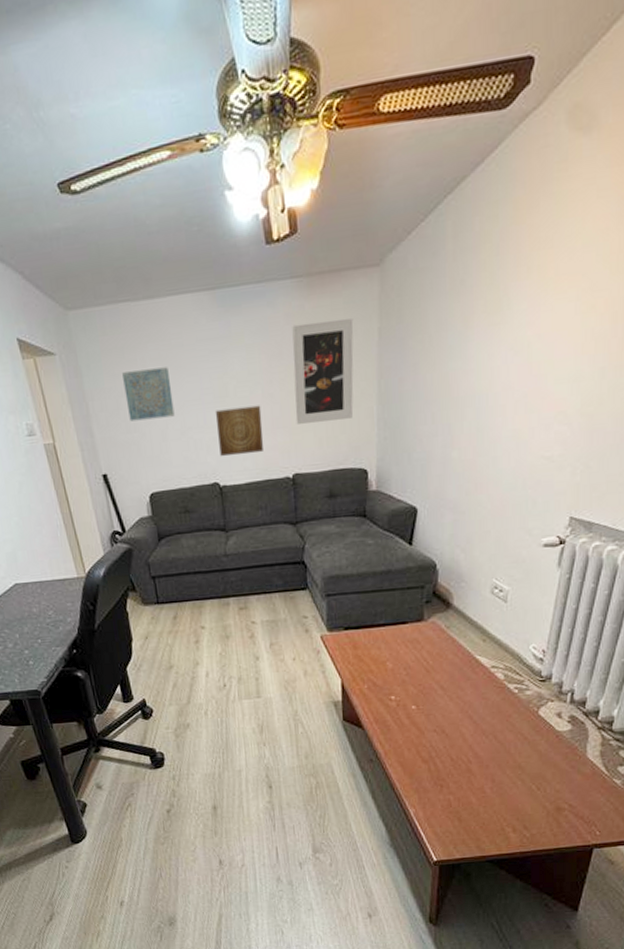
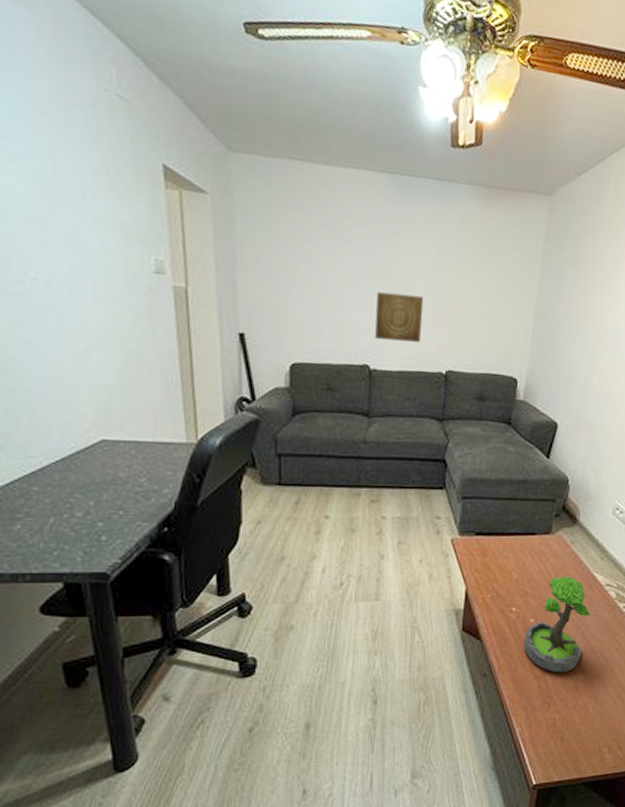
wall art: present [122,367,175,422] -> none [281,231,334,288]
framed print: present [292,318,354,424] -> none [456,228,522,327]
plant: none [407,661,478,757] -> present [523,576,591,673]

